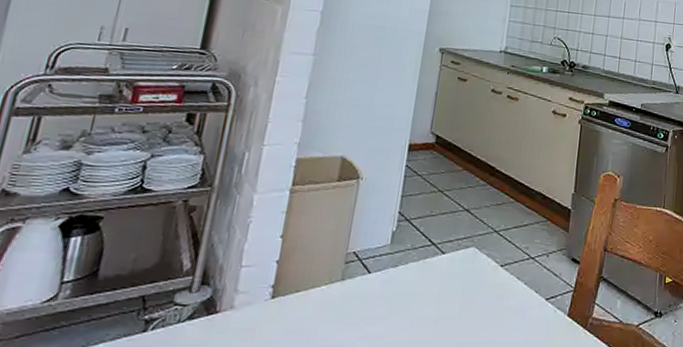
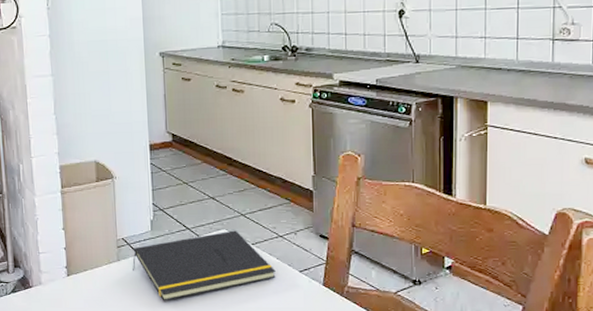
notepad: none [358,248,521,334] -> present [132,230,276,301]

